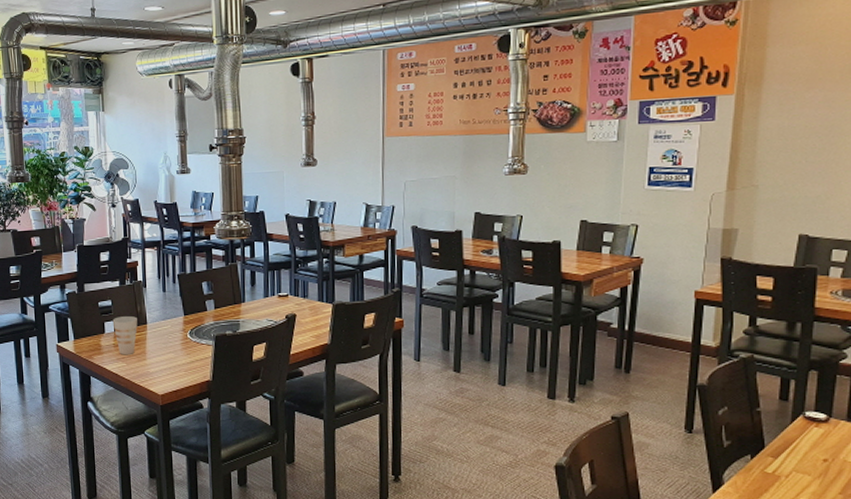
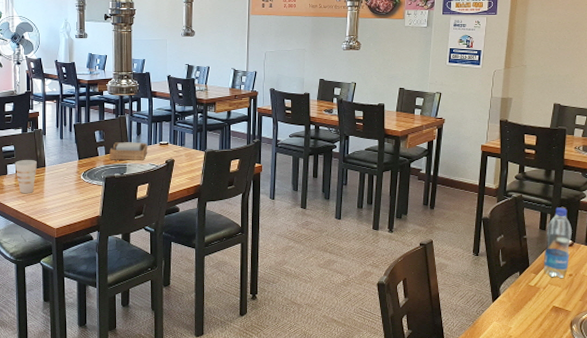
napkin holder: none [219,294,264,317] -> present [109,142,148,161]
bottle: none [785,371,827,465] -> present [543,207,572,279]

